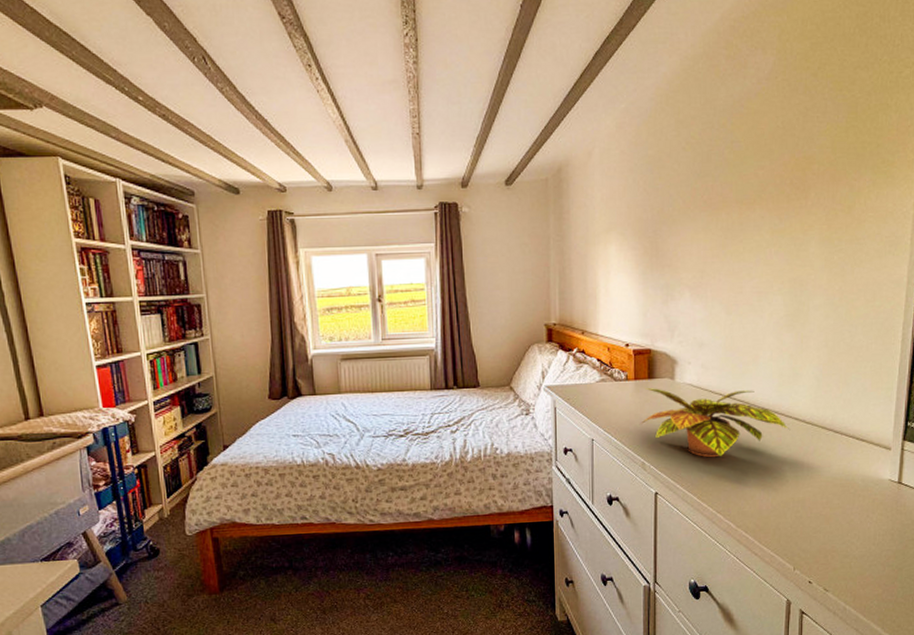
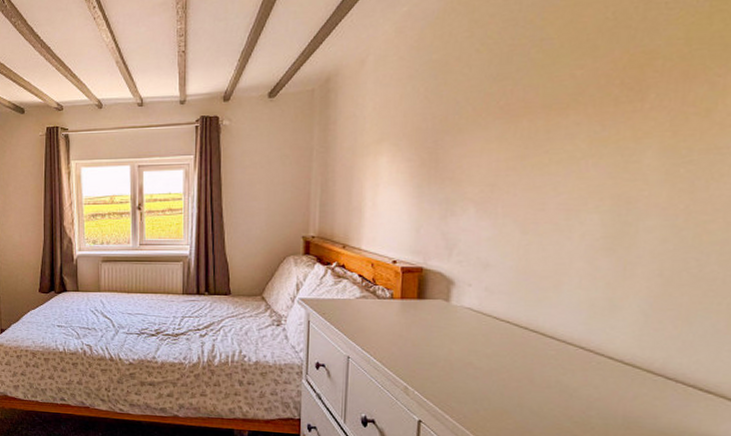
plant: present [640,388,789,458] -> none [404,309,600,392]

